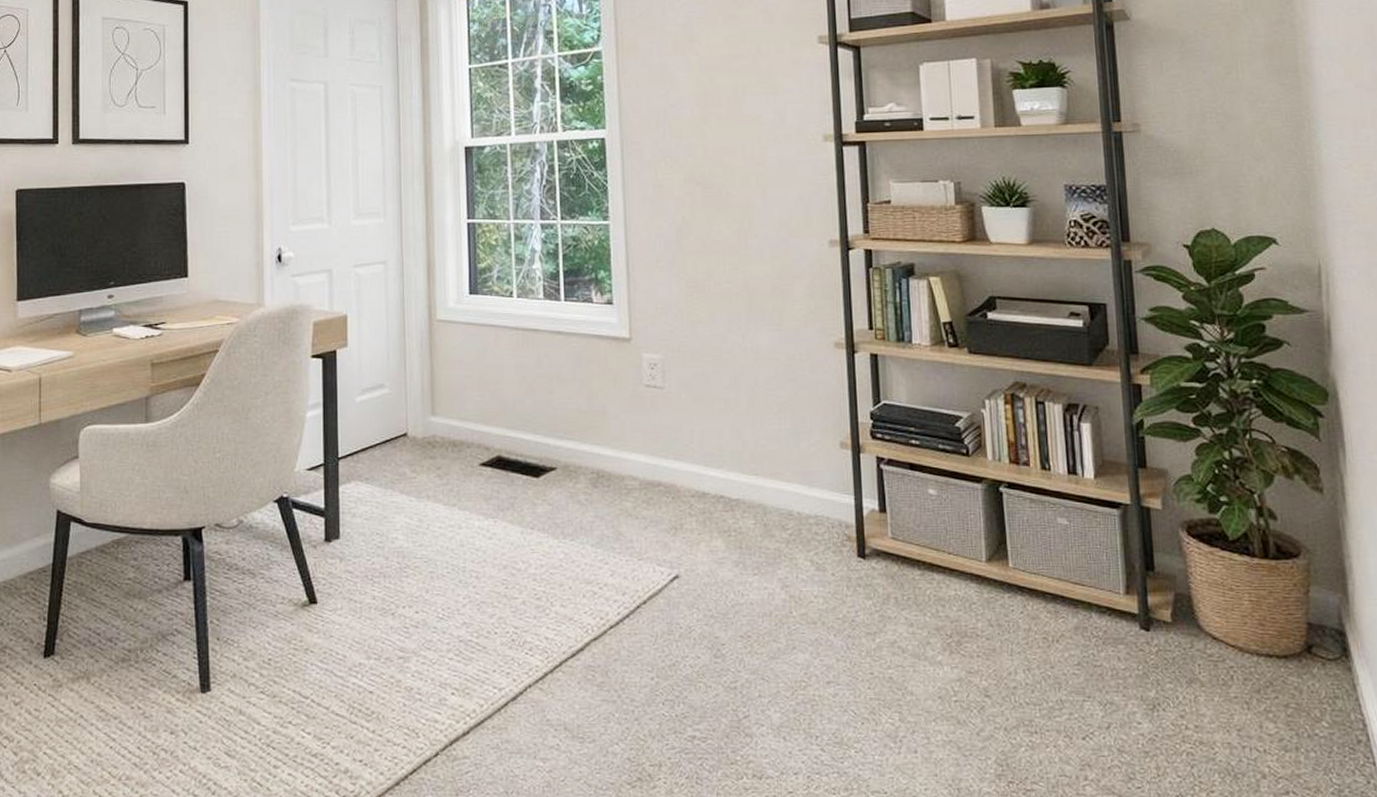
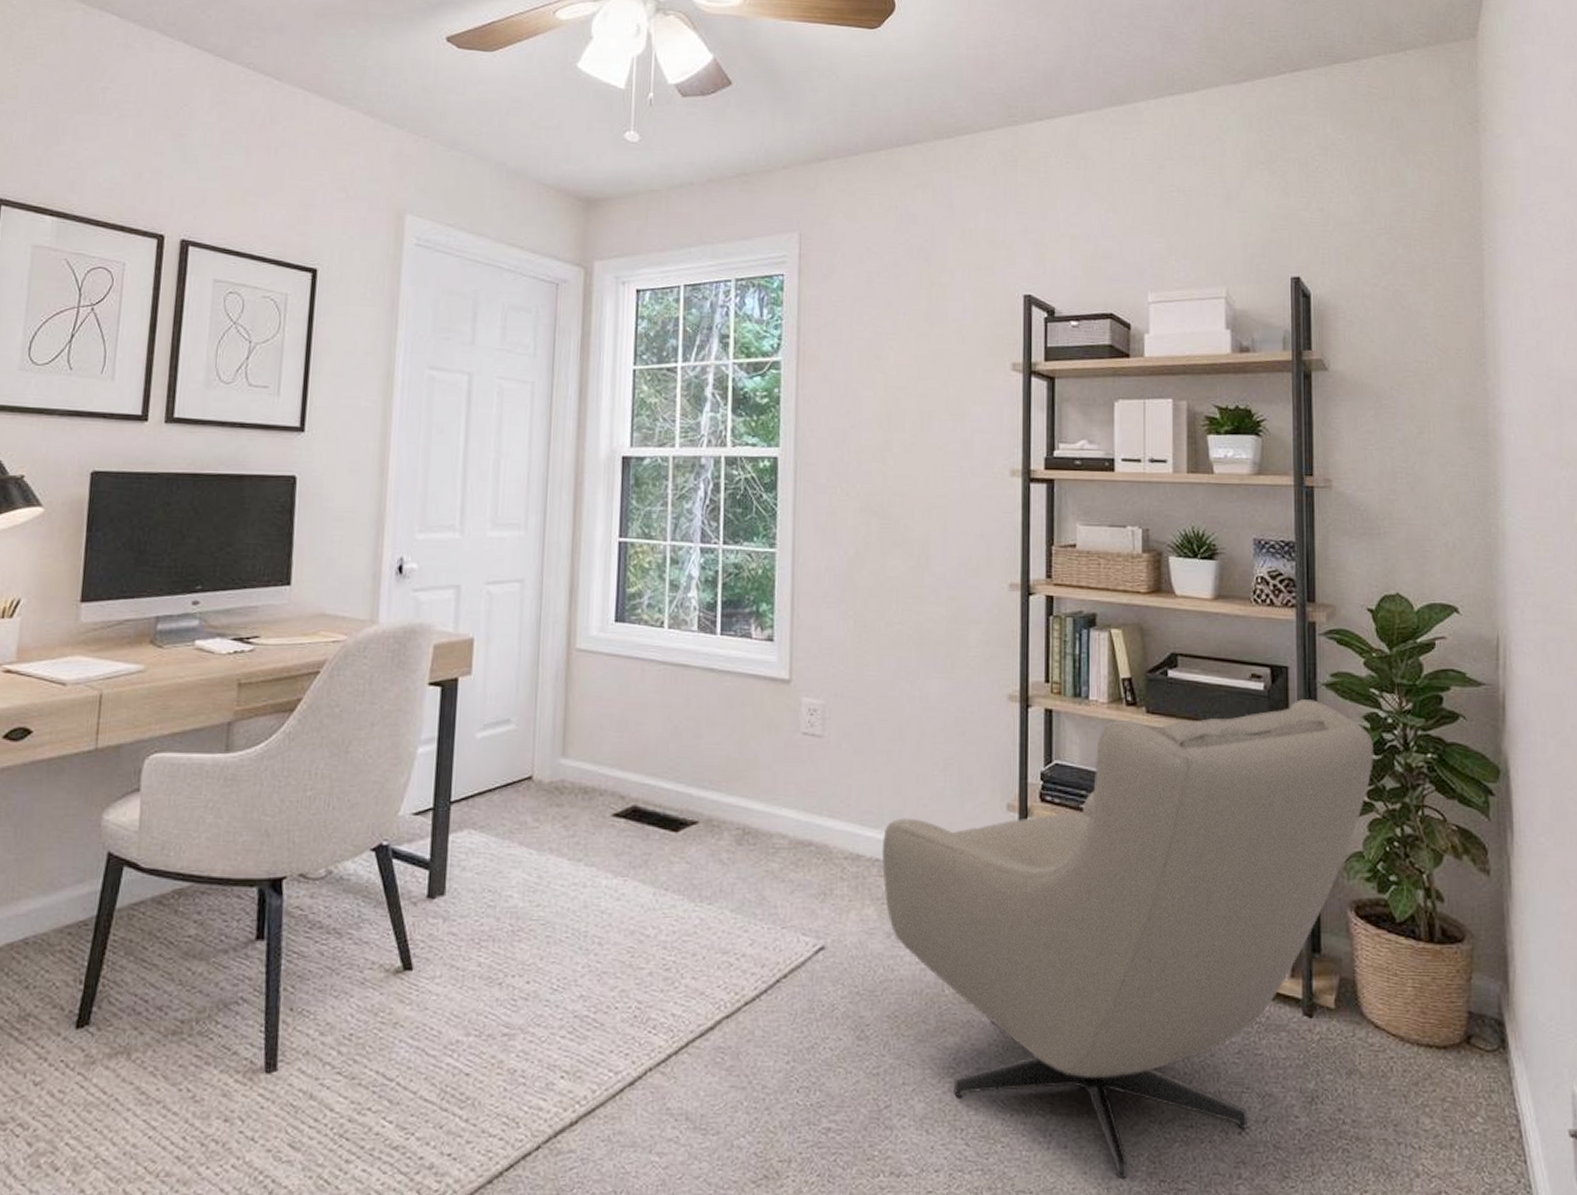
armchair: none [725,334,1198,781] -> present [881,699,1375,1180]

